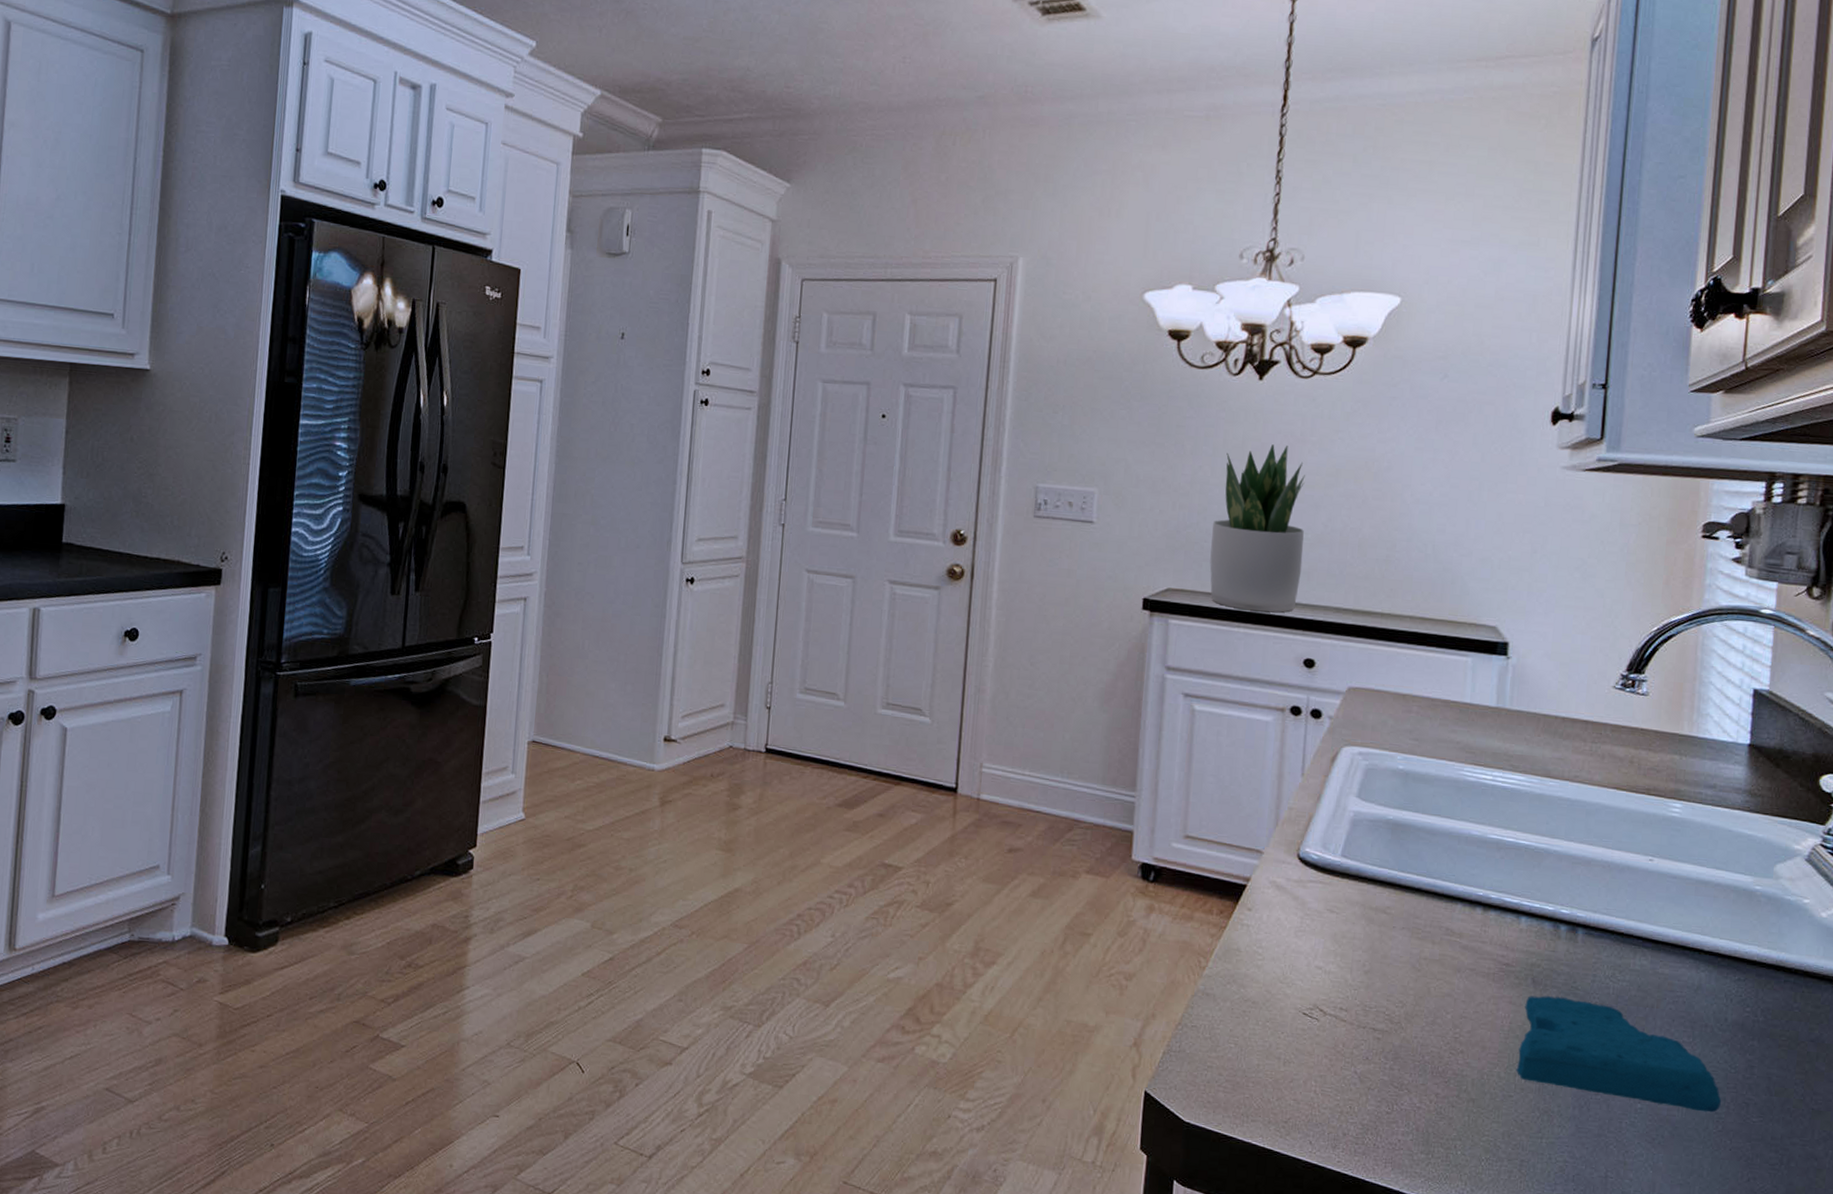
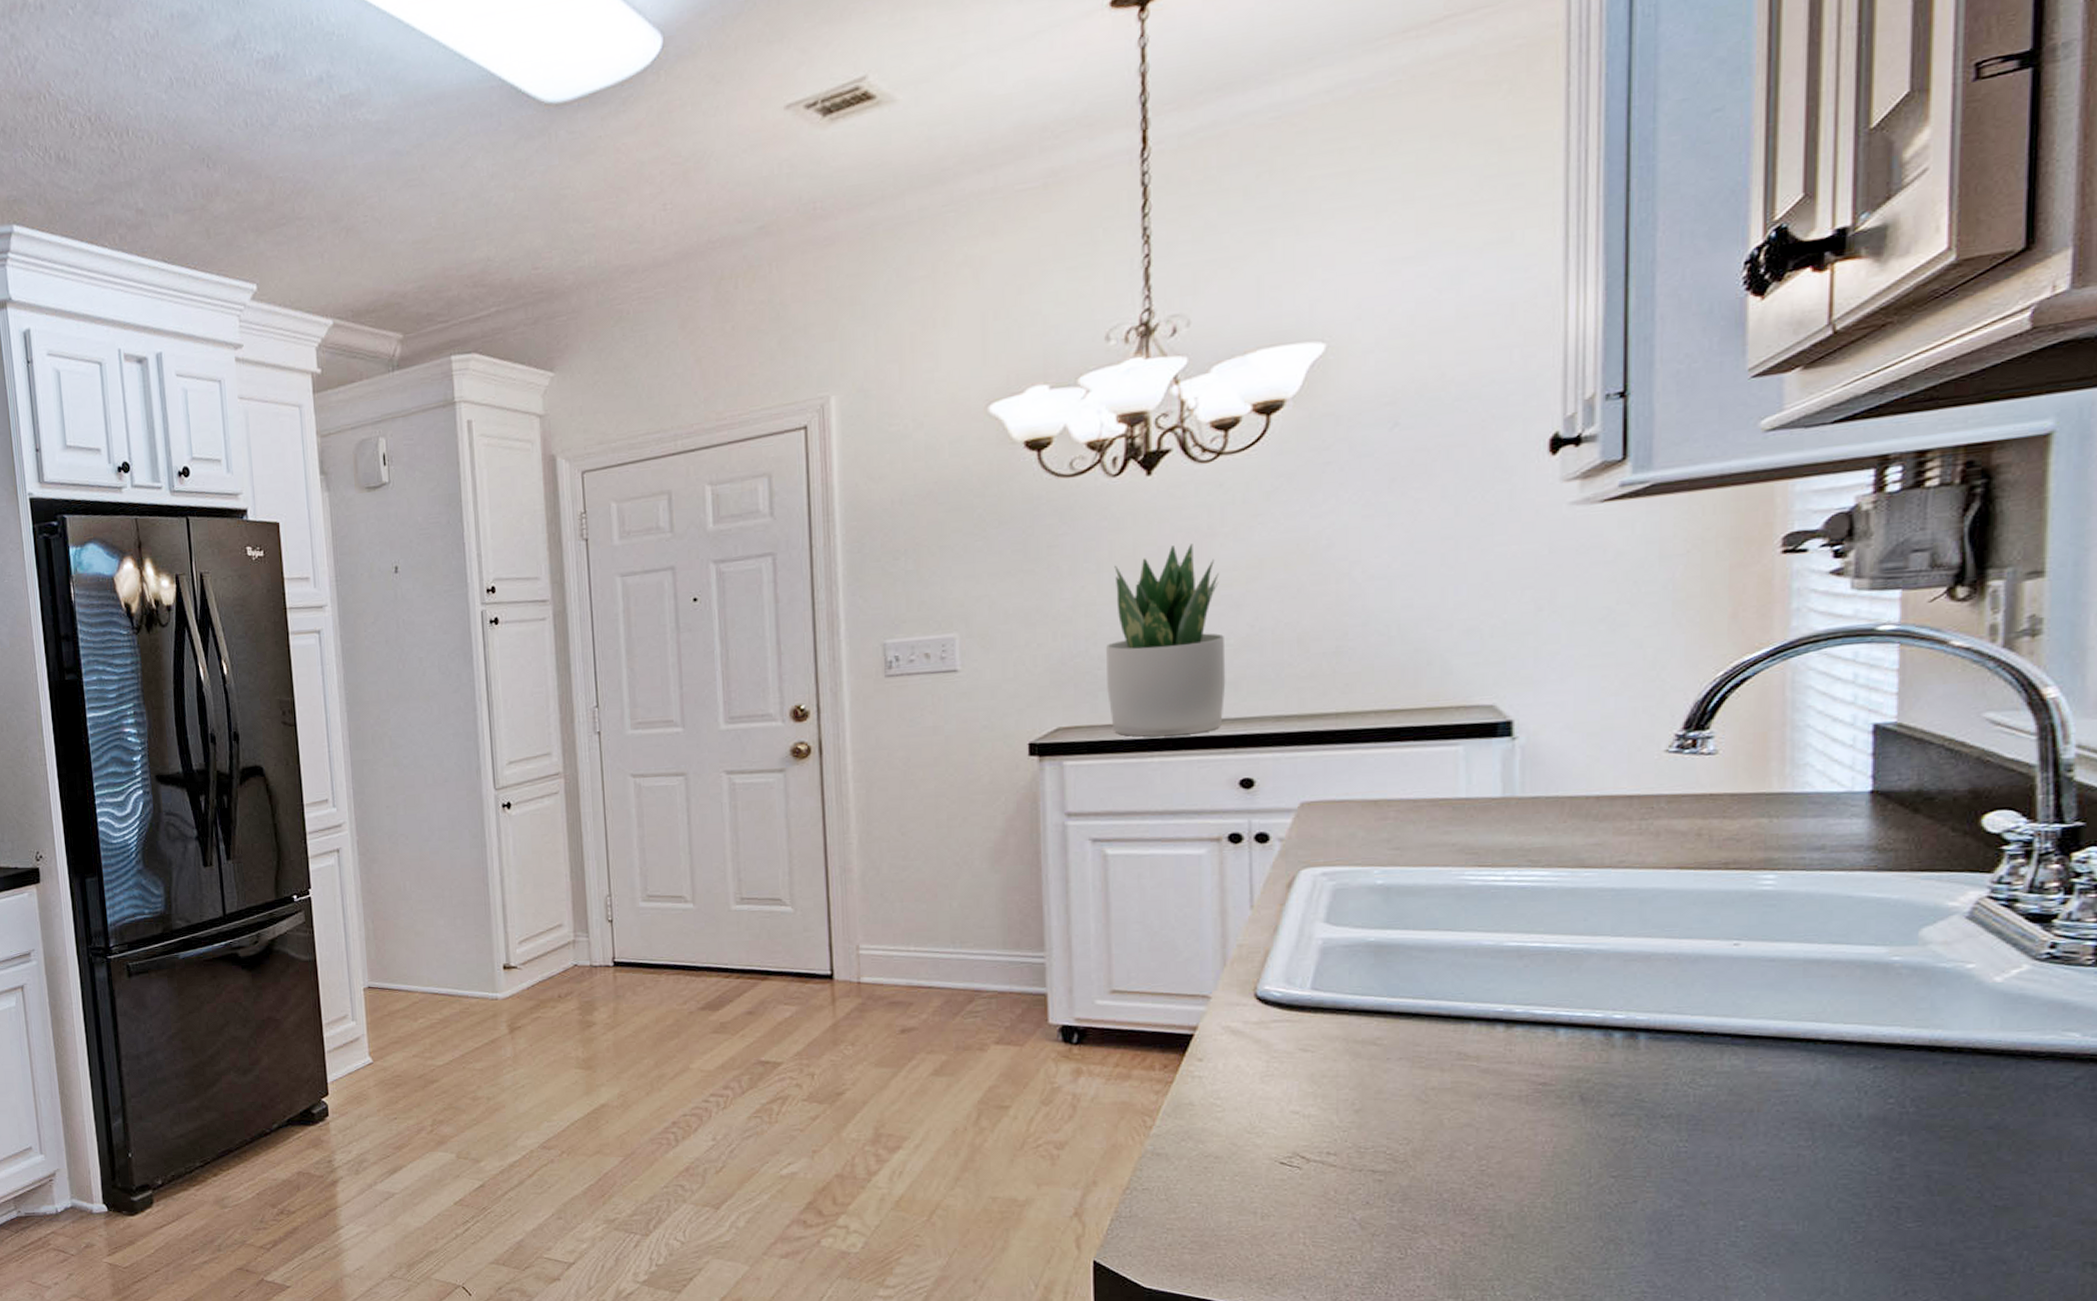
sponge: present [1516,996,1722,1113] -> none [1566,1112,1860,1222]

